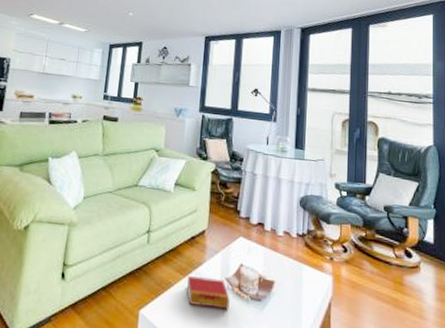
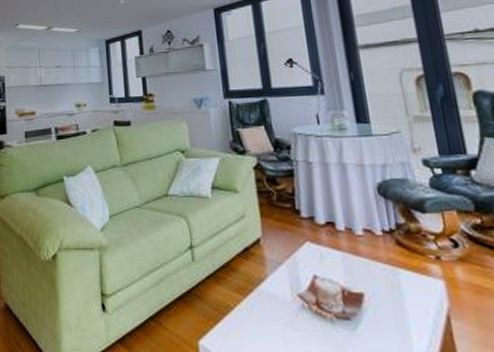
book: present [186,276,230,310] -> none [248,294,310,333]

